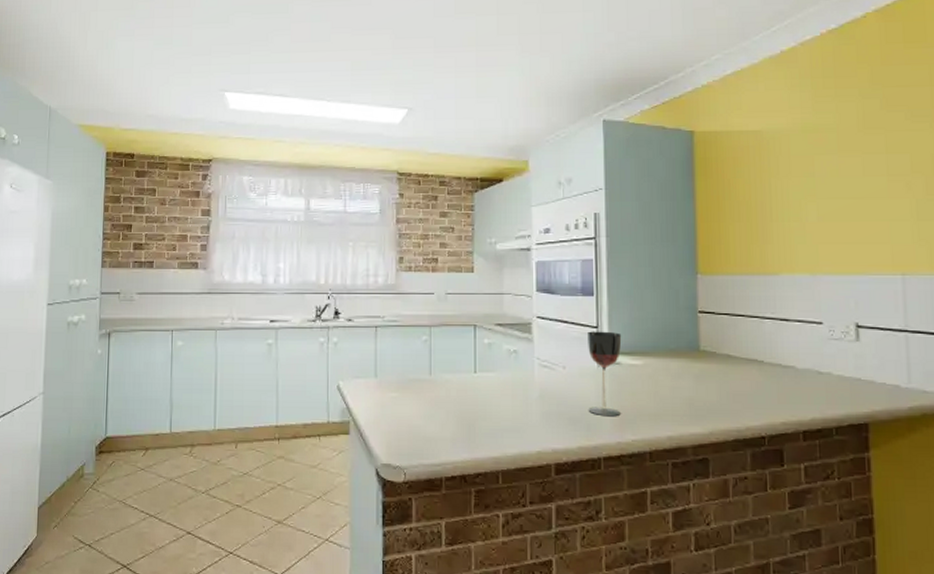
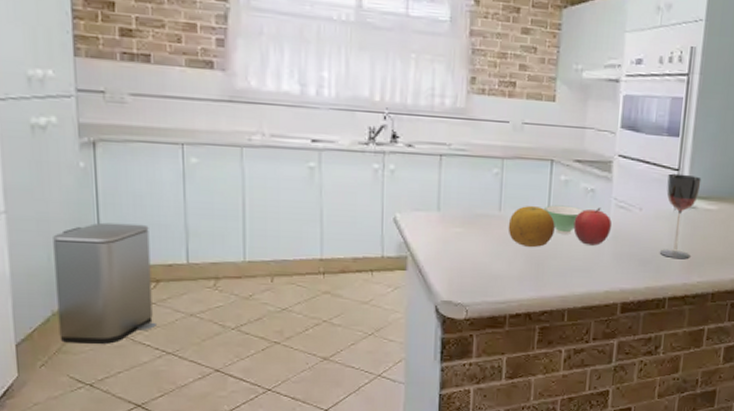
pedal bin: none [70,399,143,507] -> present [53,222,156,344]
fruit: none [438,369,482,410] -> present [508,206,555,248]
bowl: none [471,367,510,395] -> present [544,205,585,234]
fruit: none [500,368,537,405] -> present [573,207,612,246]

